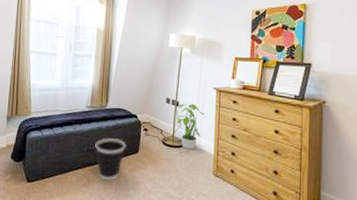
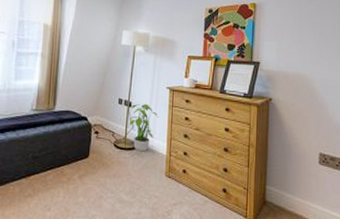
wastebasket: present [95,138,126,180] -> none [41,143,76,188]

